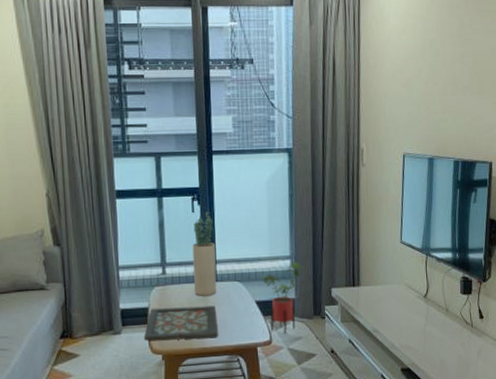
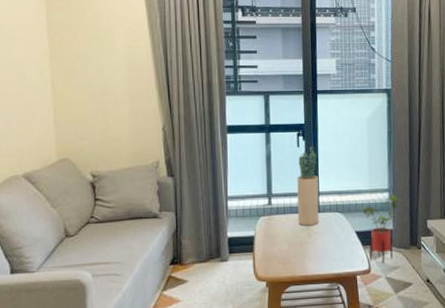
decorative tray: present [143,305,218,341] -> none [249,235,320,268]

